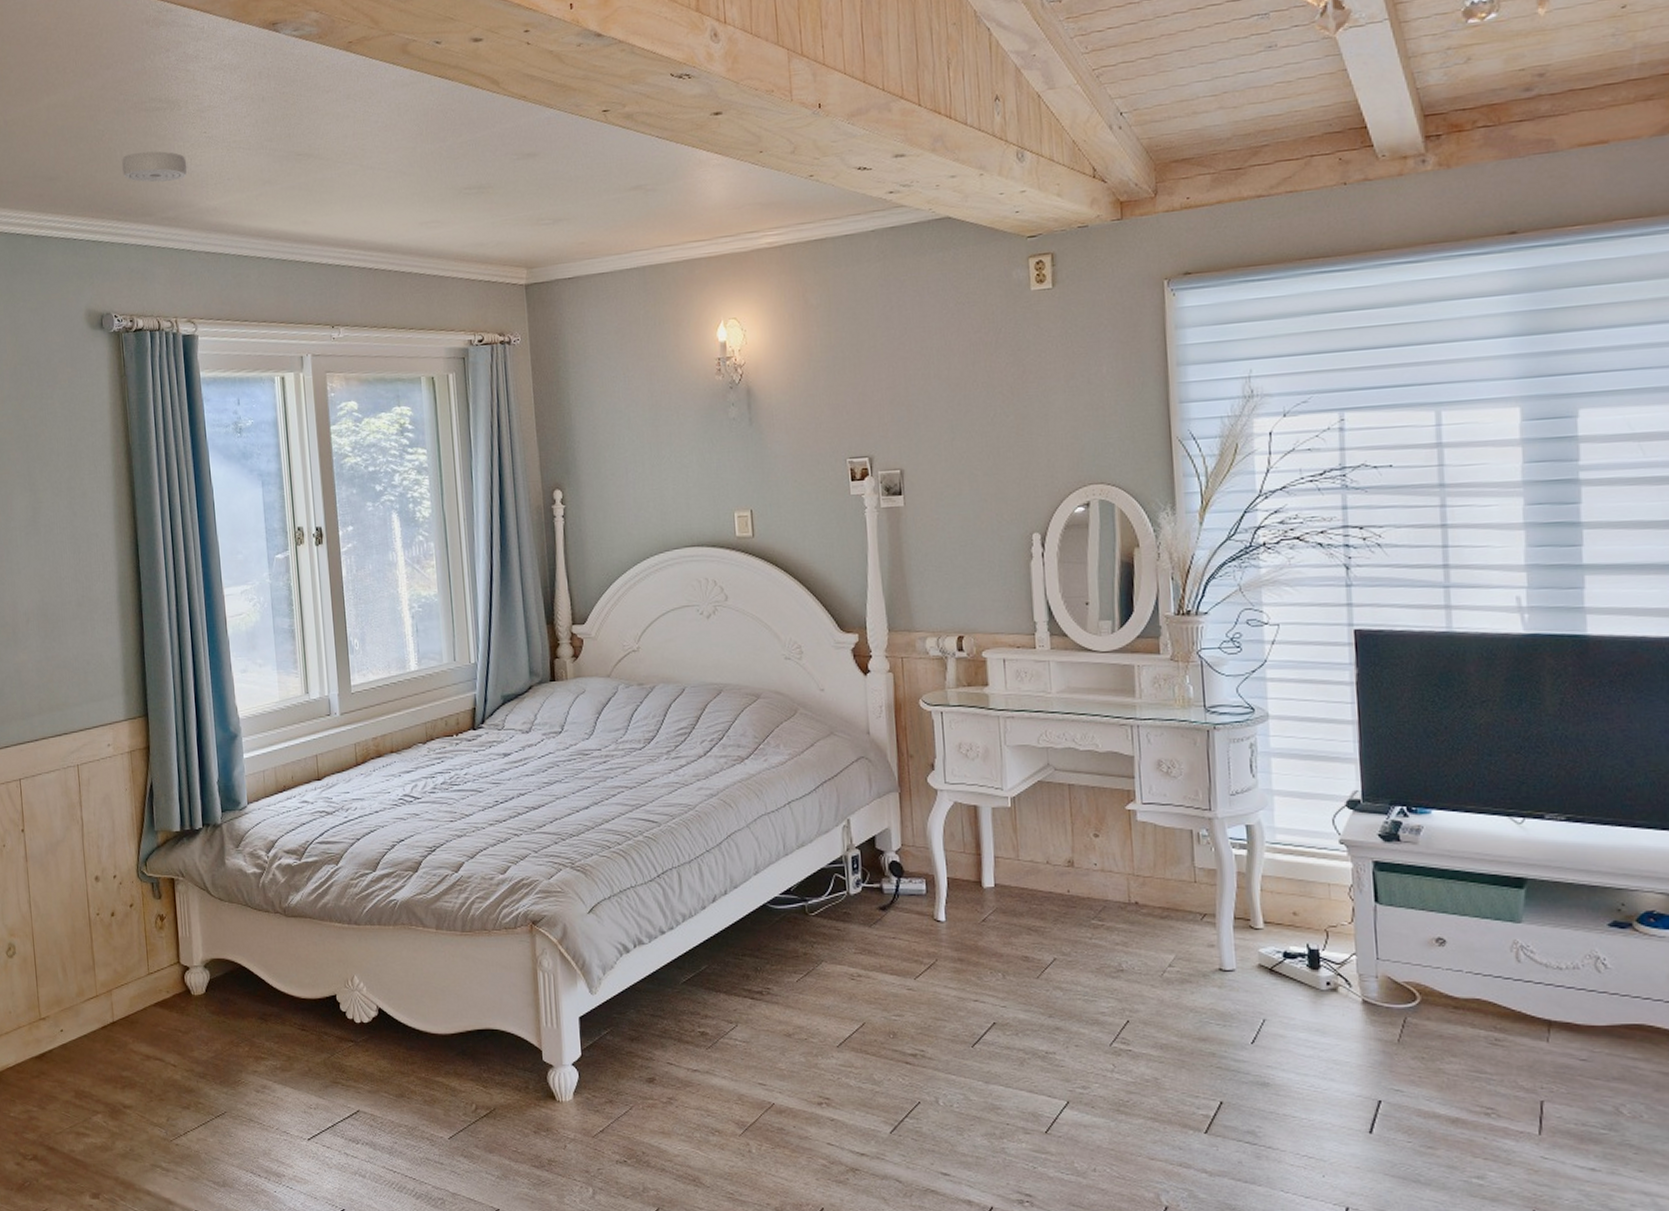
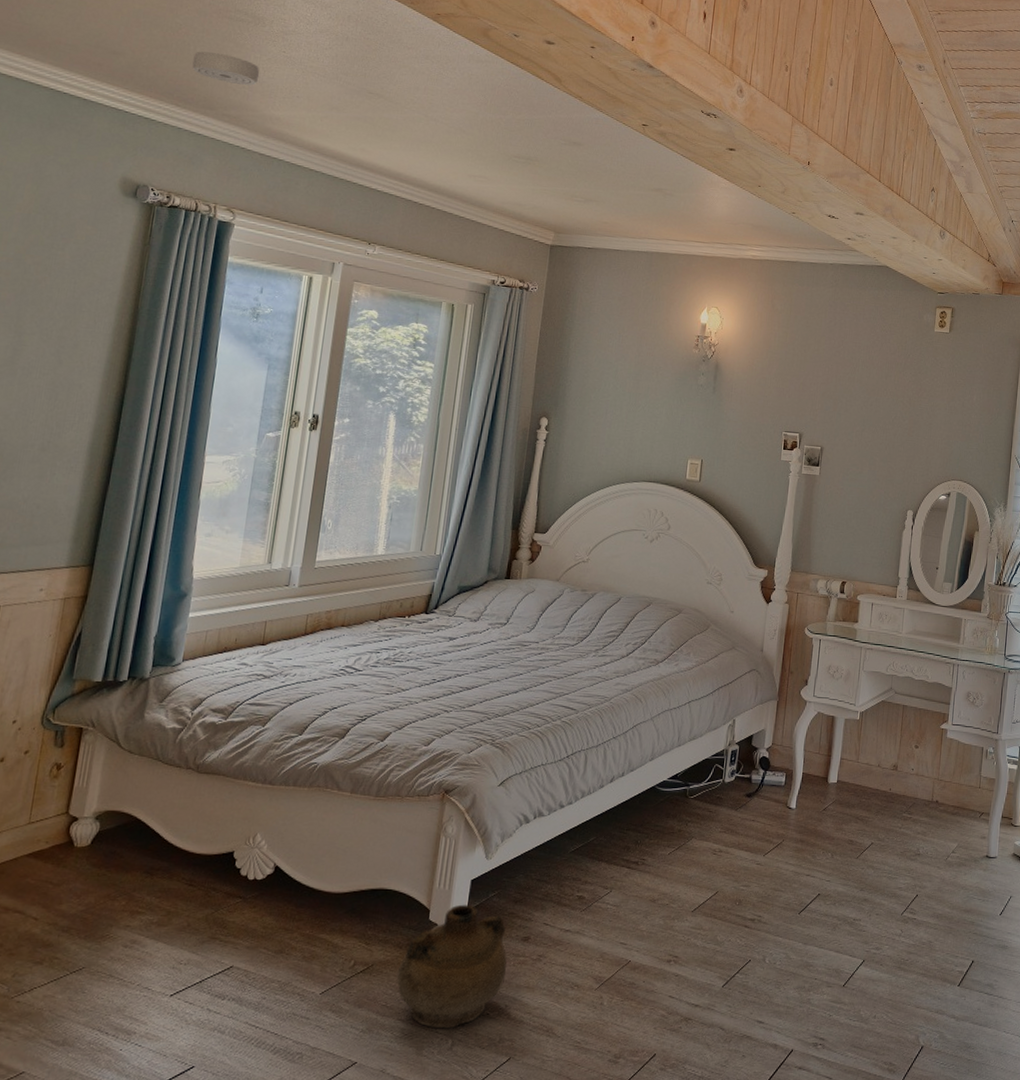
ceramic jug: none [522,1044,637,1177] -> present [397,904,507,1029]

